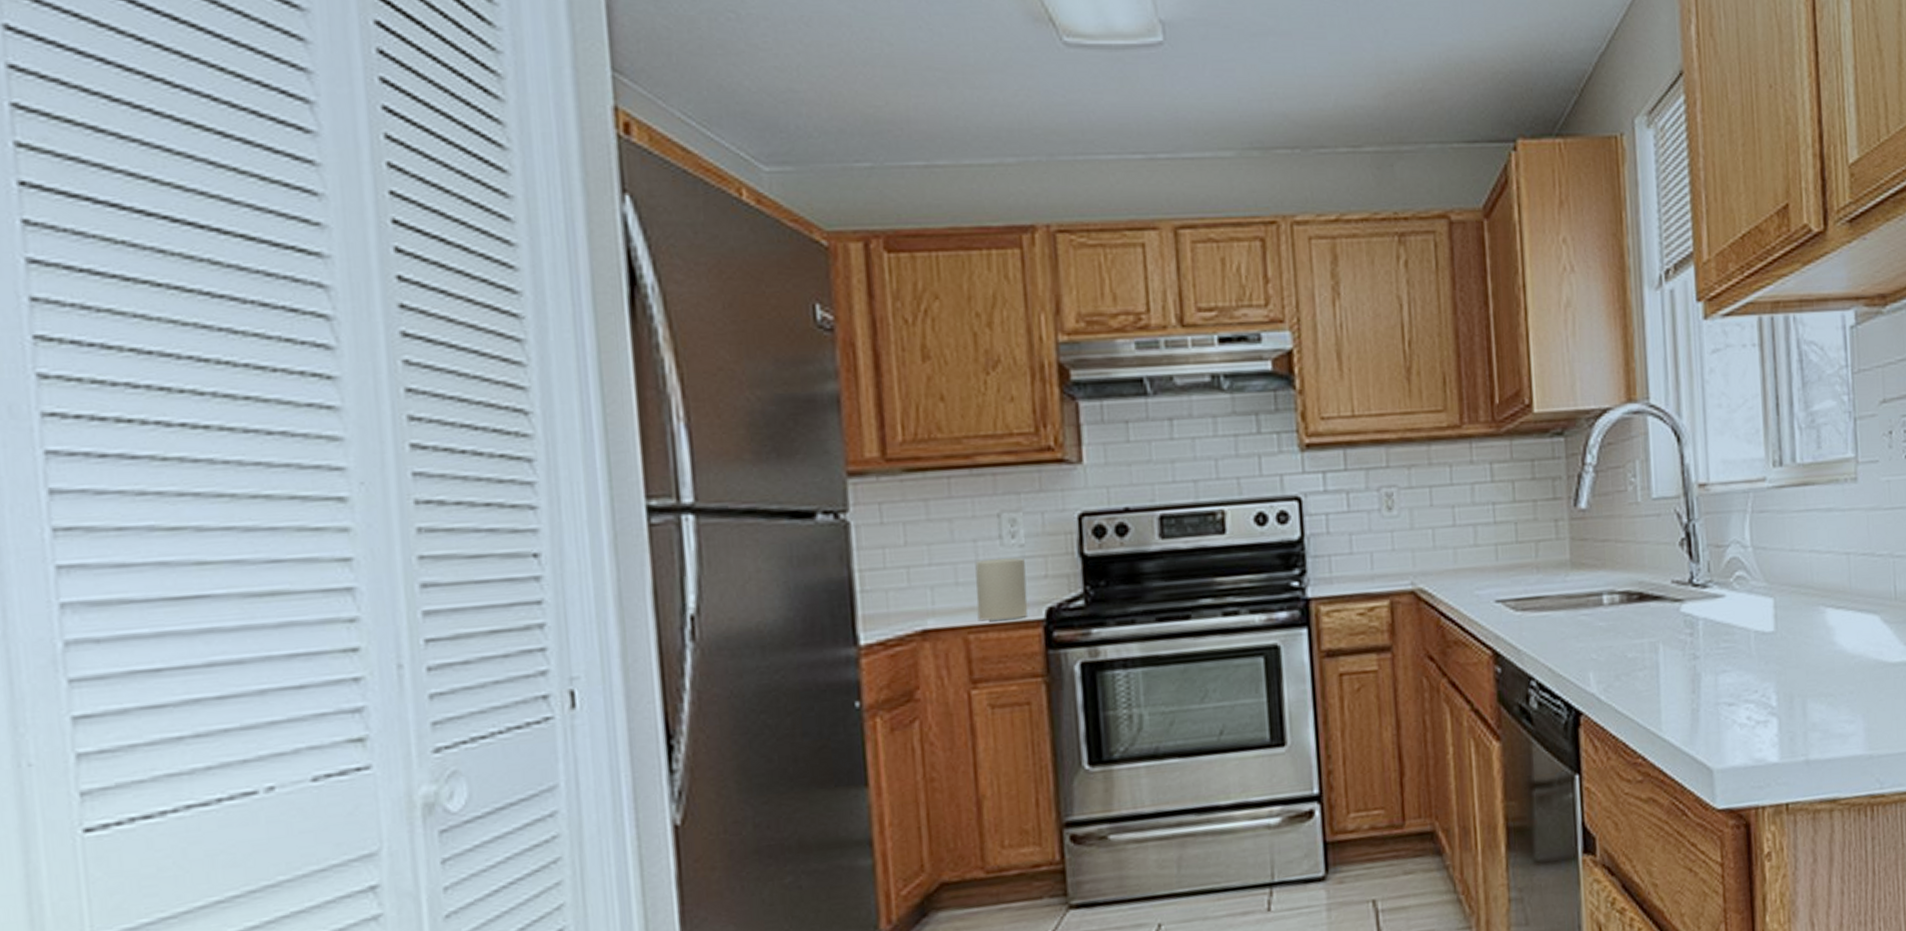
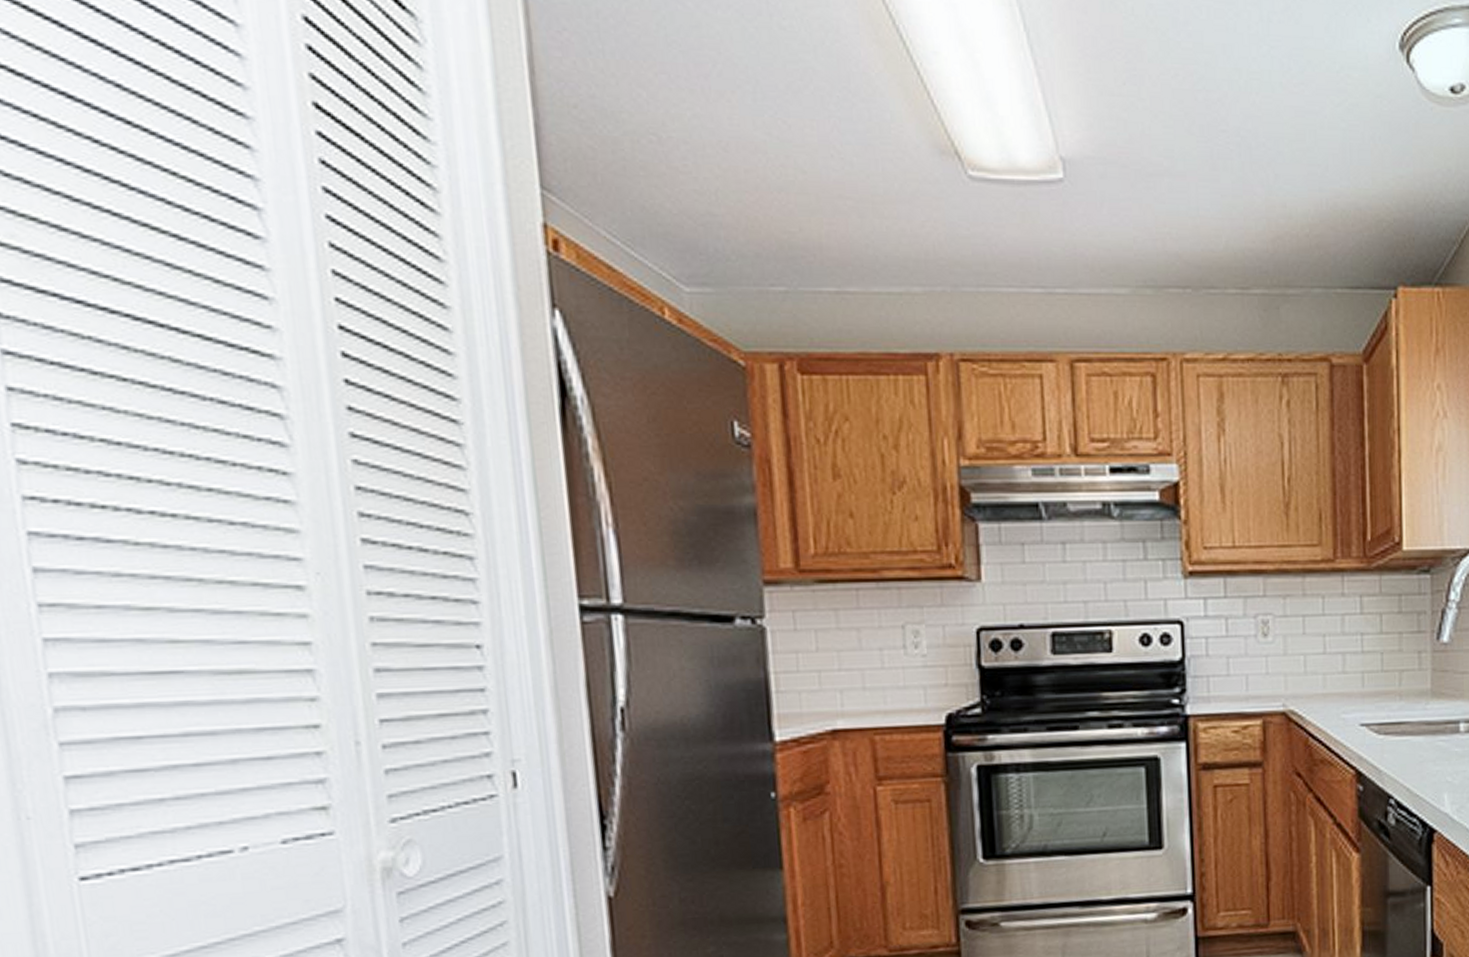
pen holder: present [975,558,1028,621] -> none [881,667,929,724]

